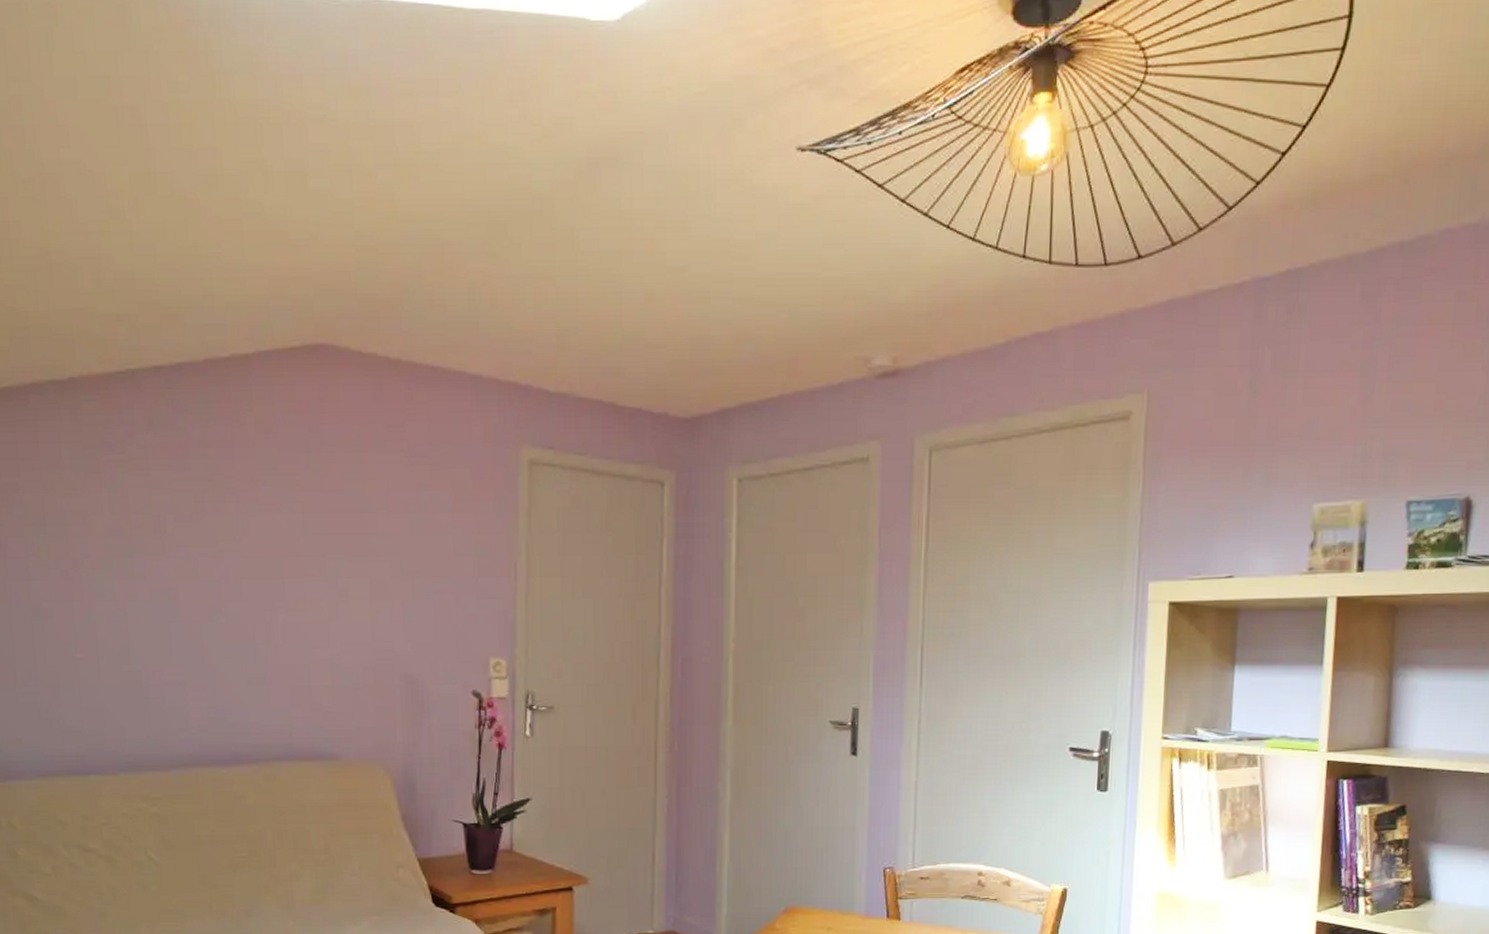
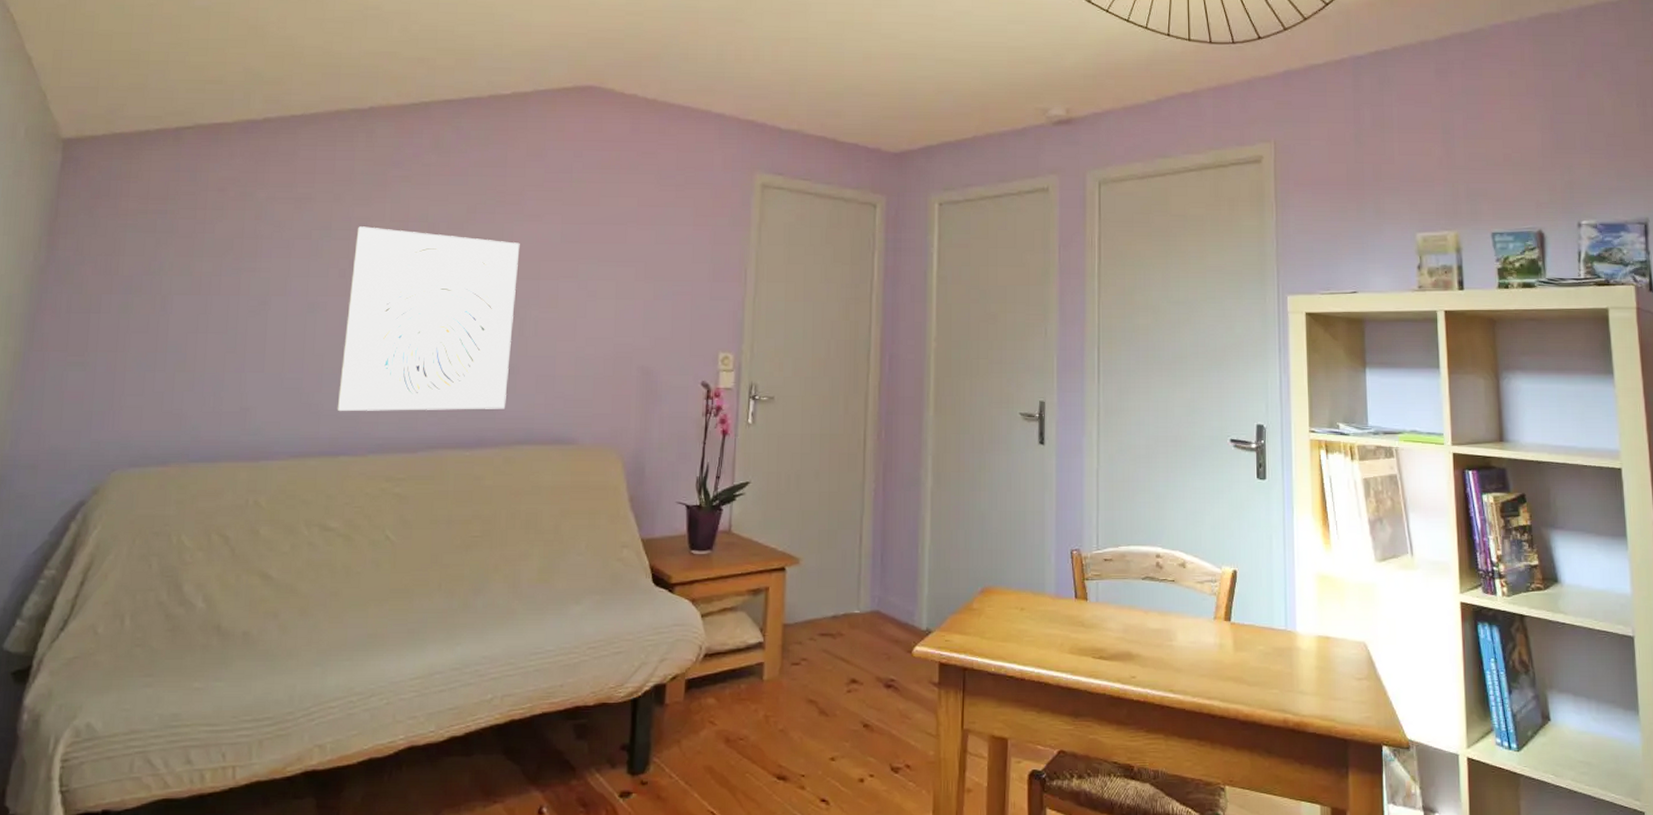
wall art: none [74,521,260,727] -> present [337,226,520,411]

